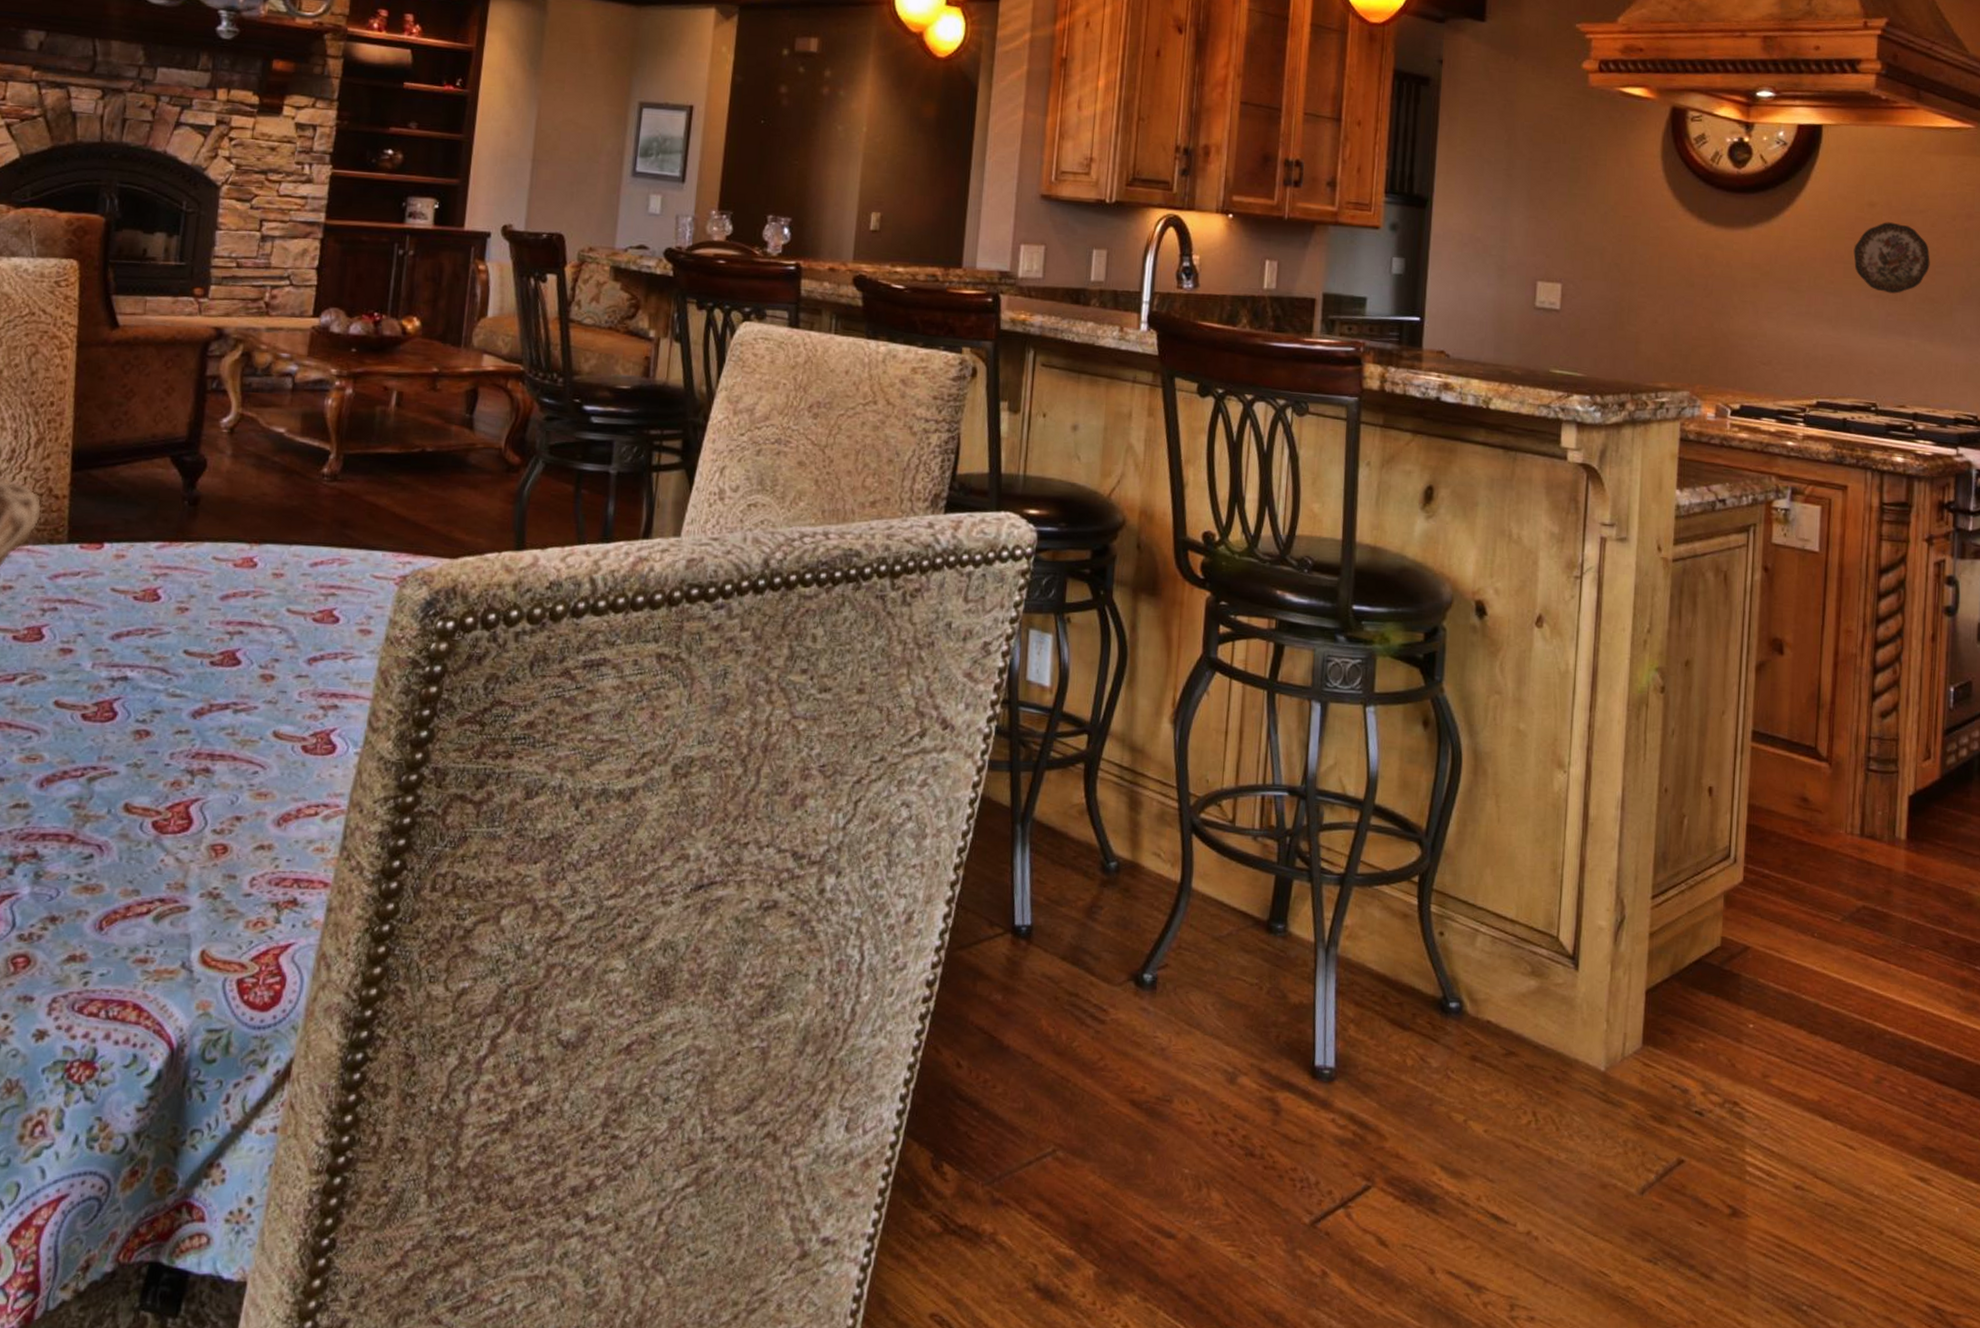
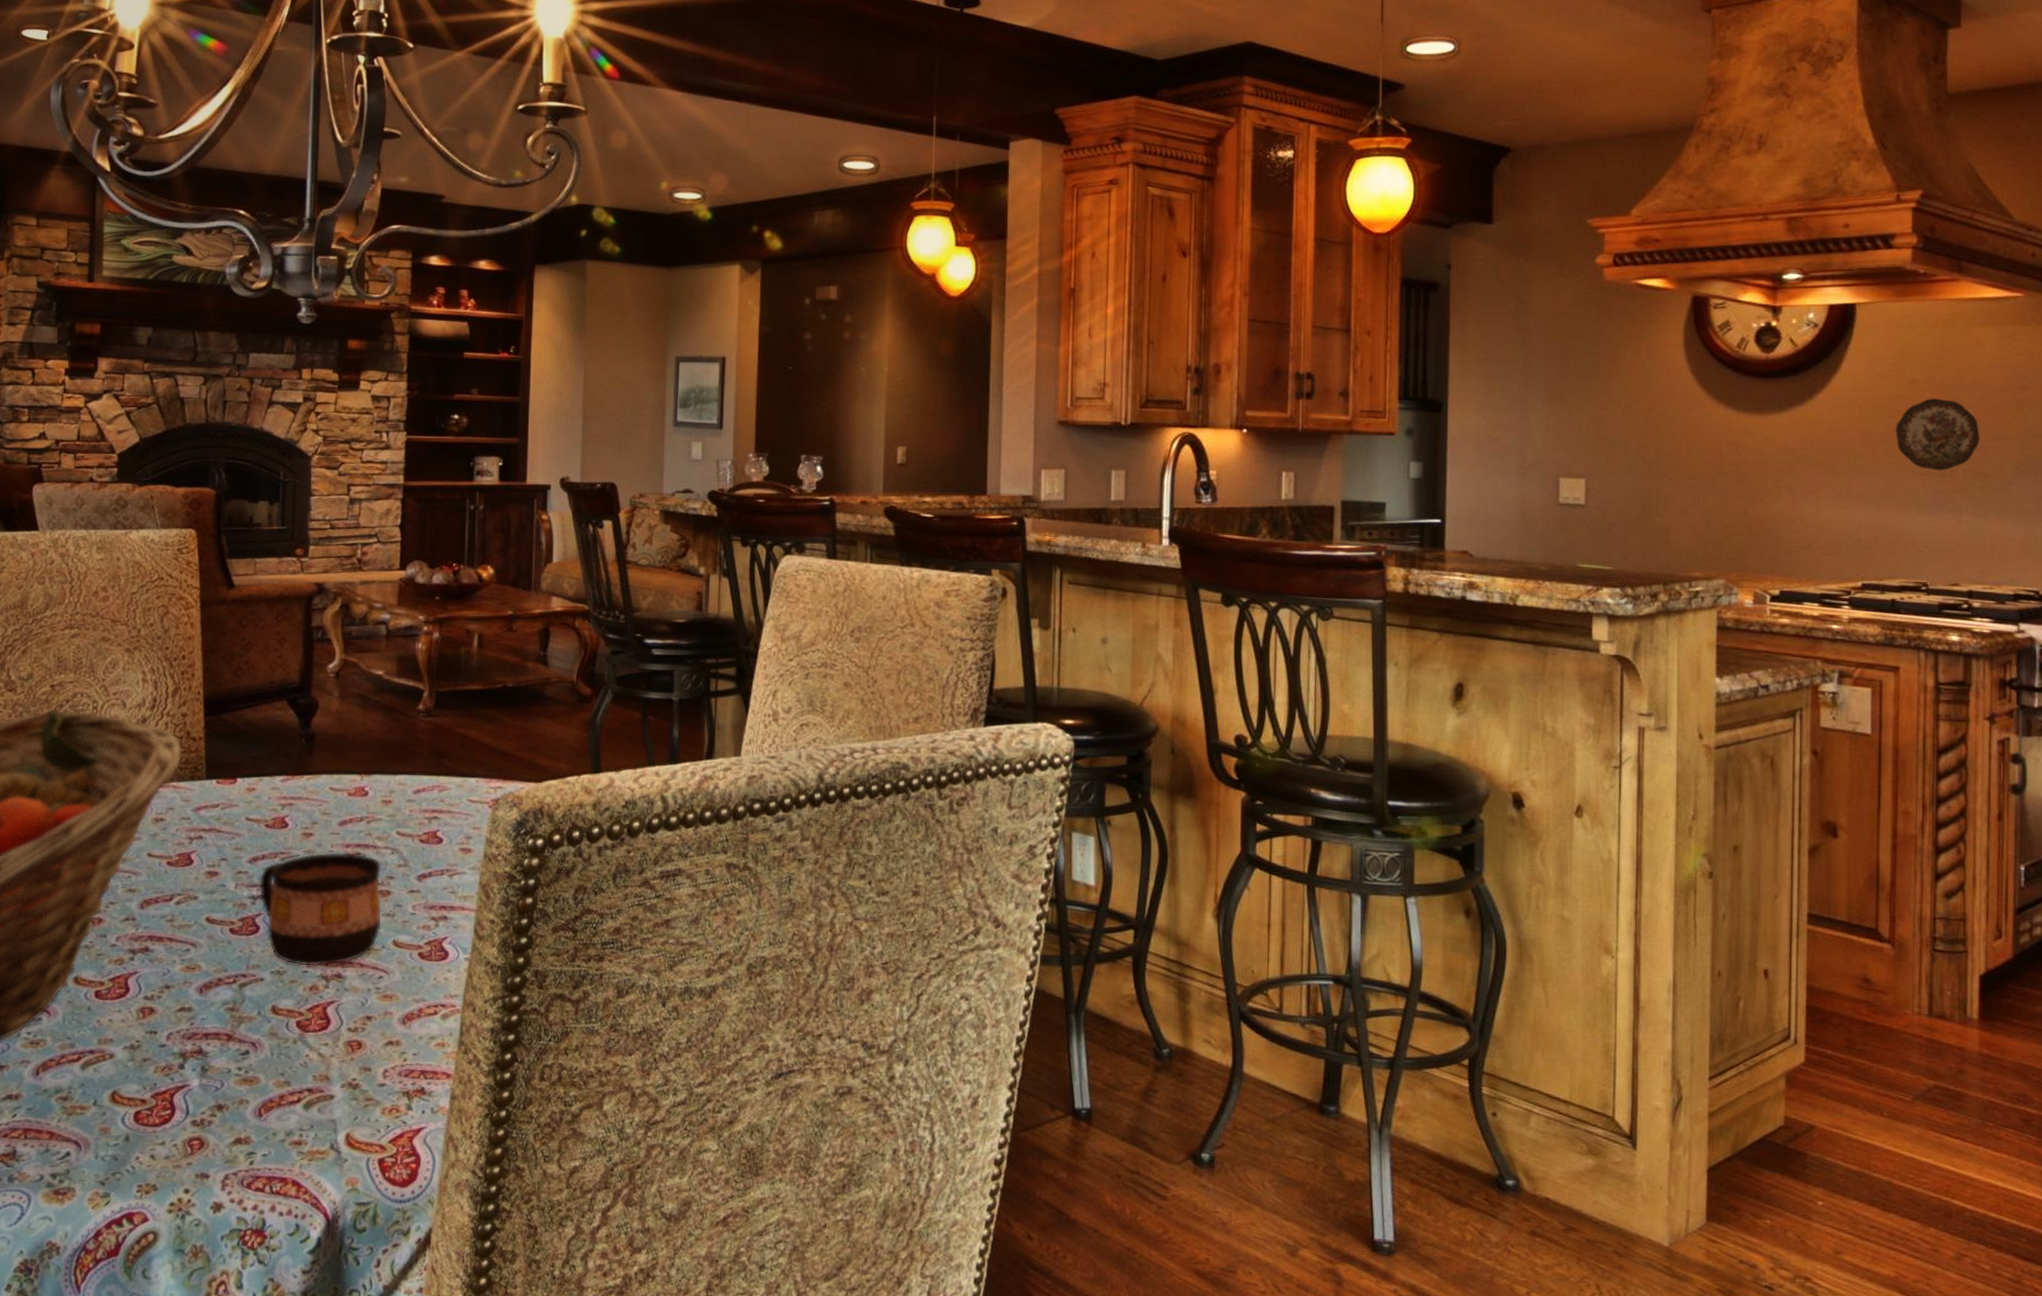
cup: none [120,629,267,760] -> present [259,852,383,967]

